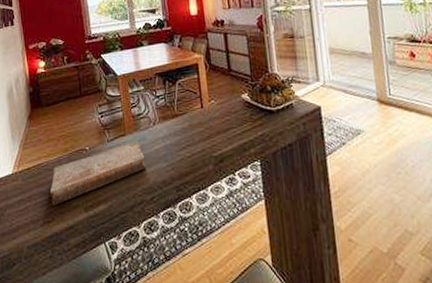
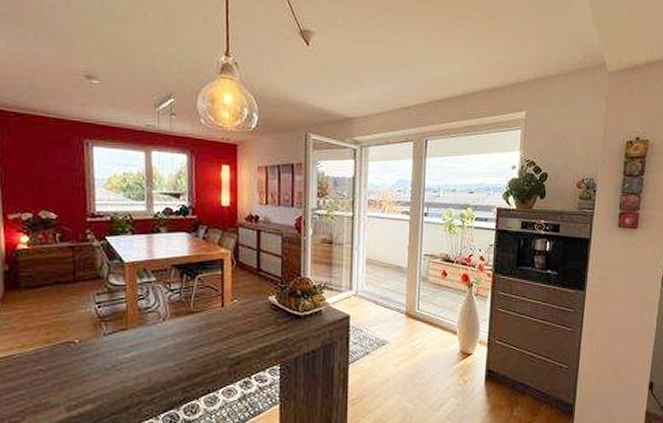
book: present [49,140,147,206] -> none [21,336,150,403]

